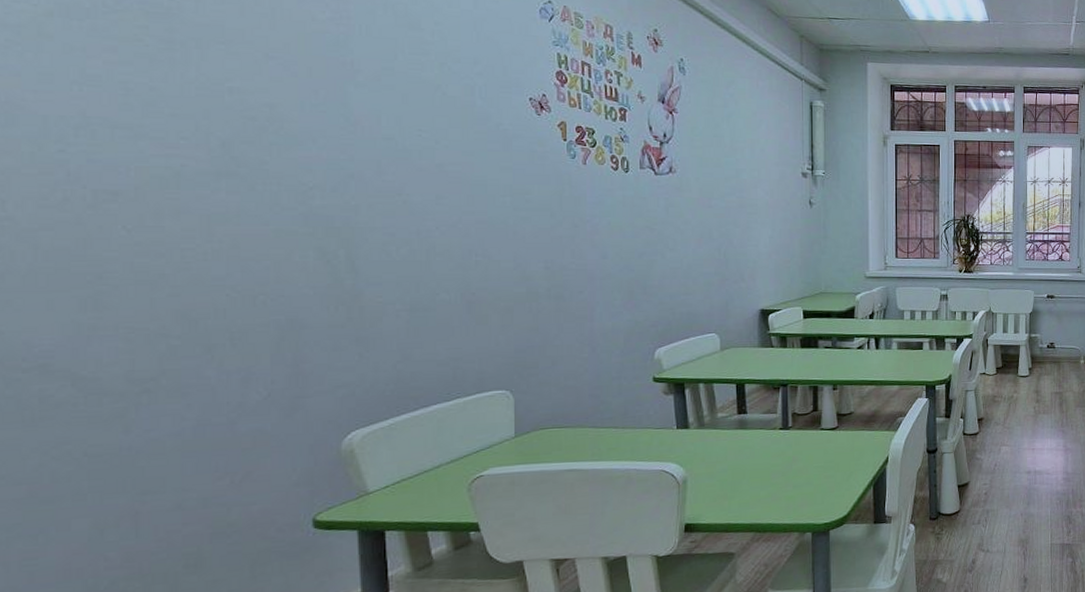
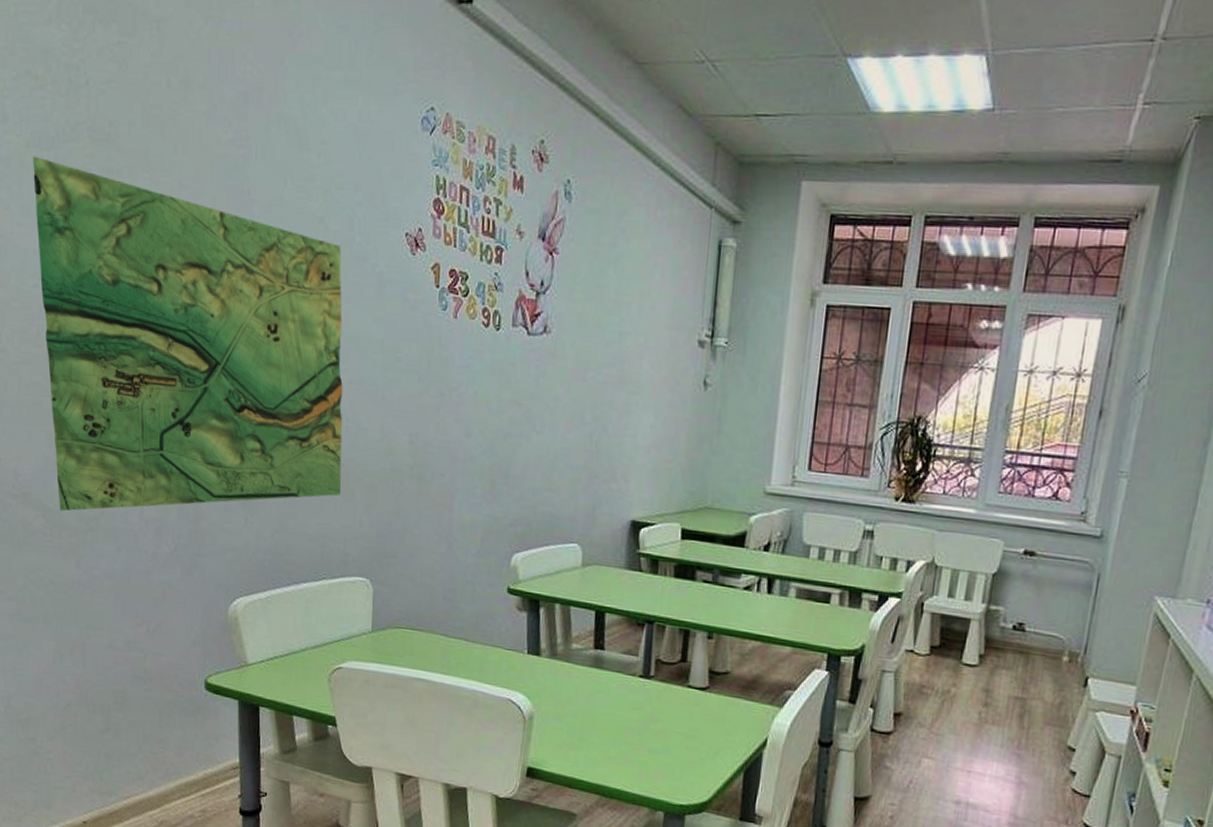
map: none [58,25,474,377] -> present [33,156,343,512]

